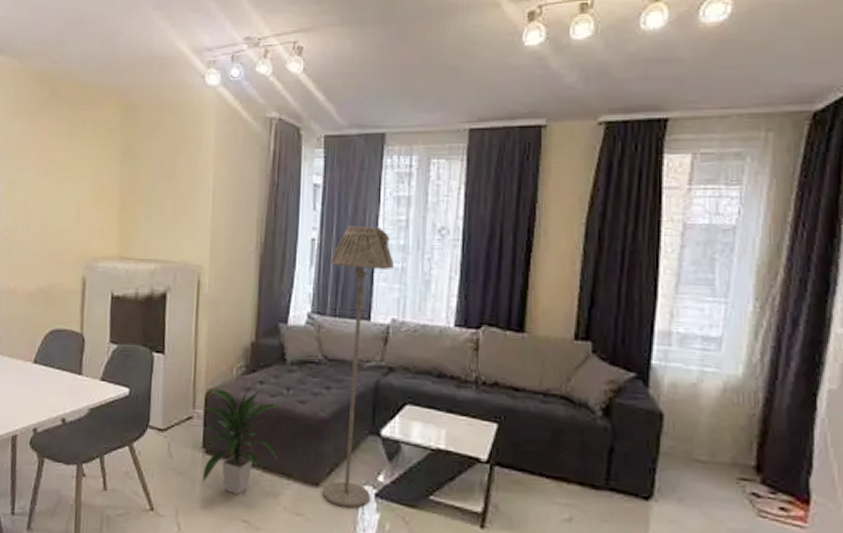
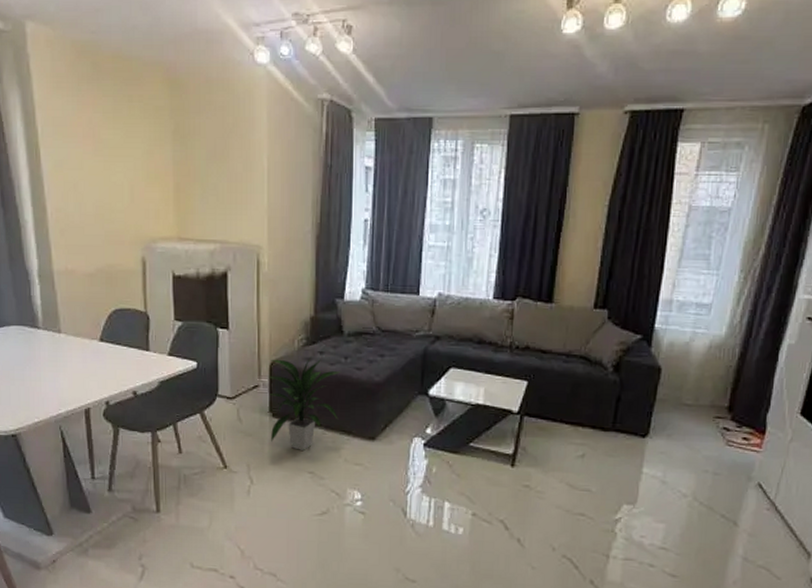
floor lamp: present [322,226,394,509] -> none [378,207,440,457]

